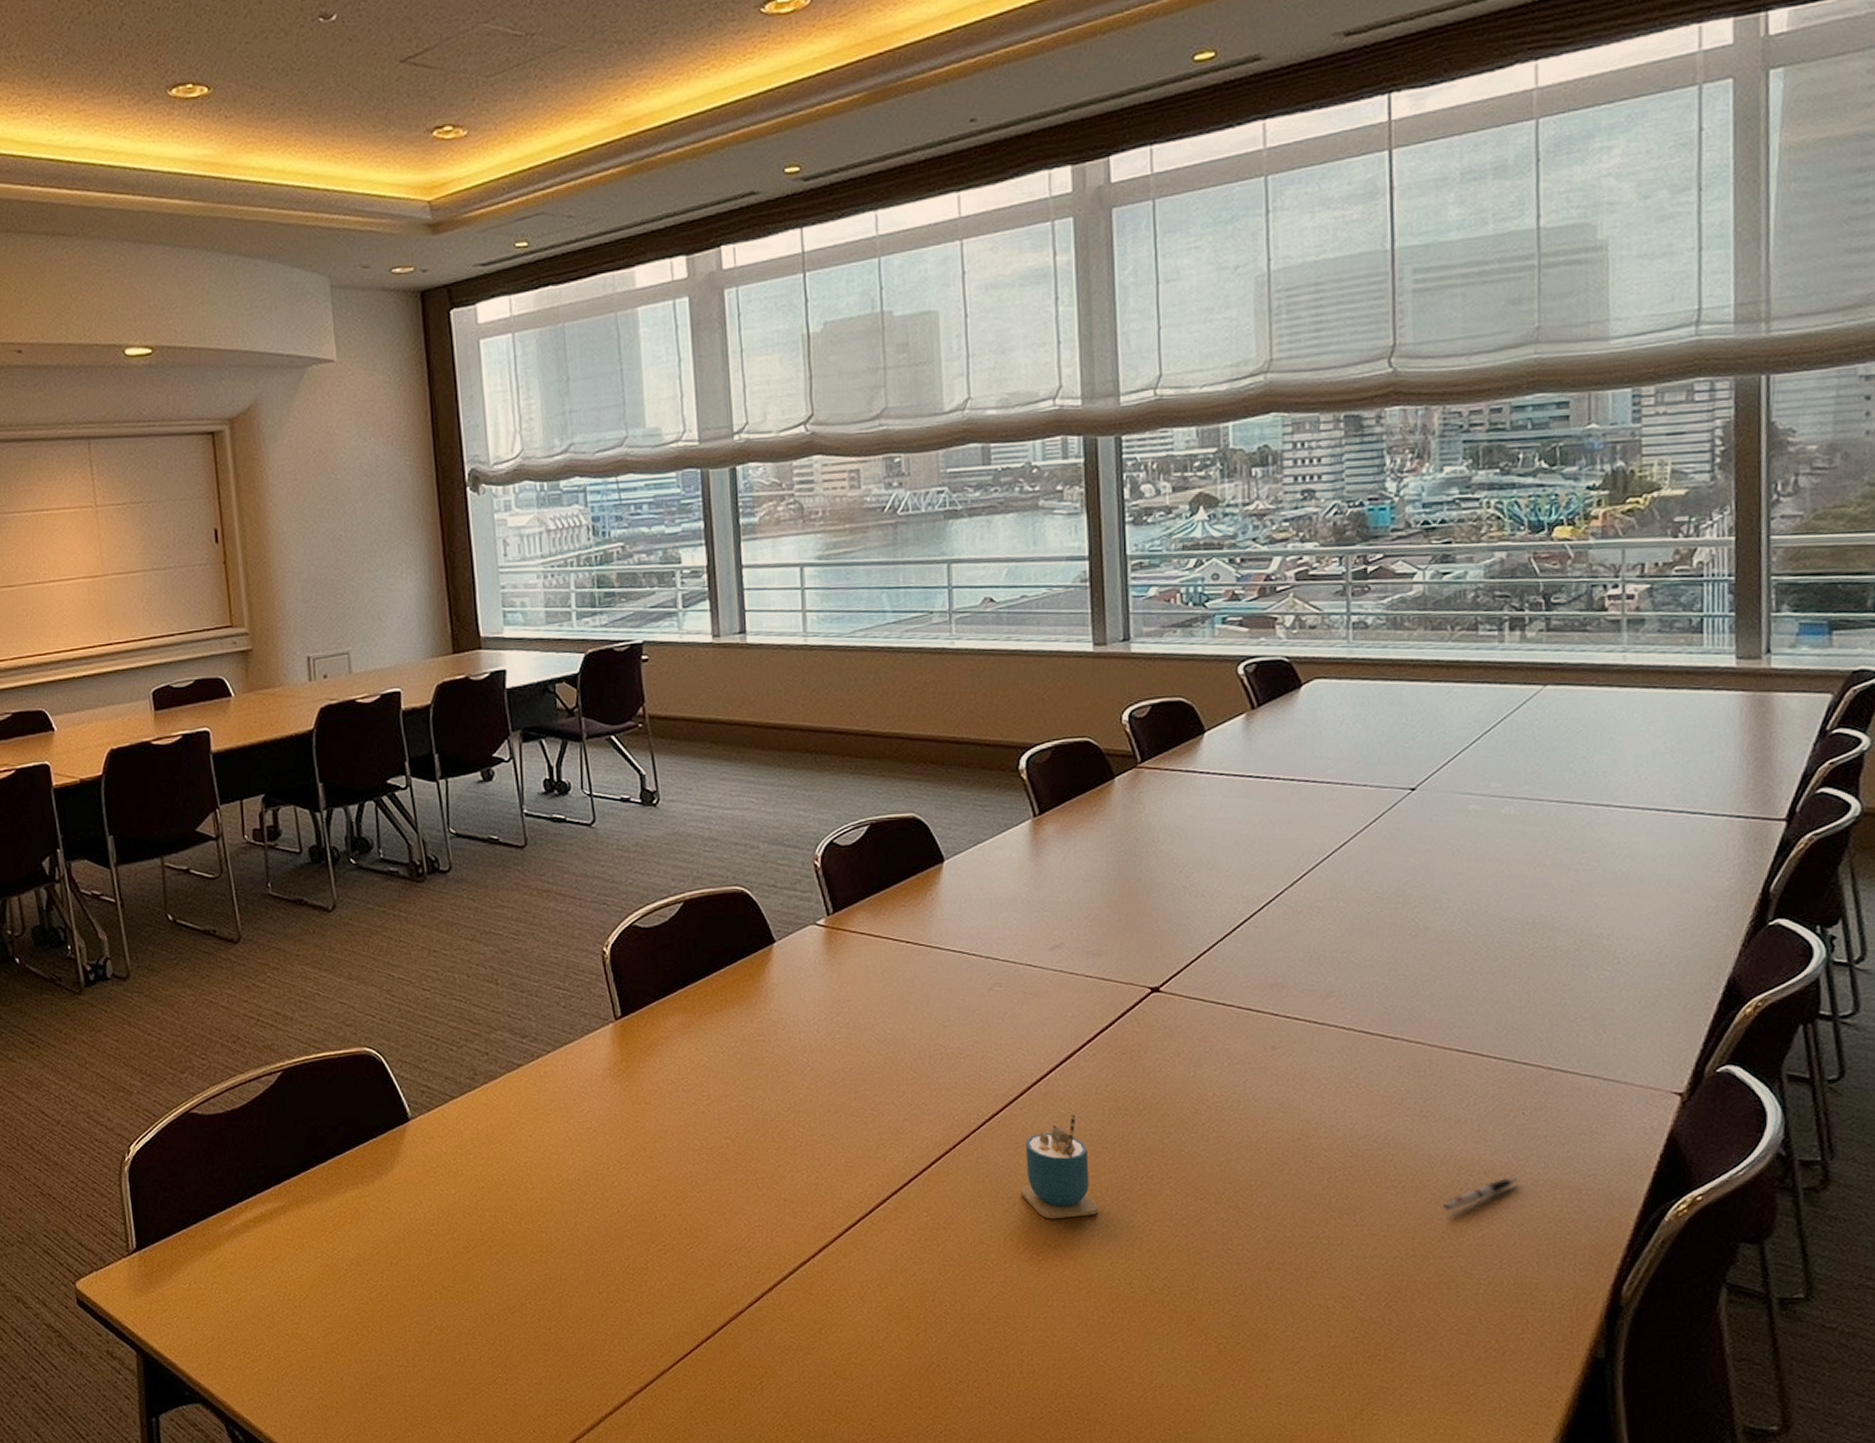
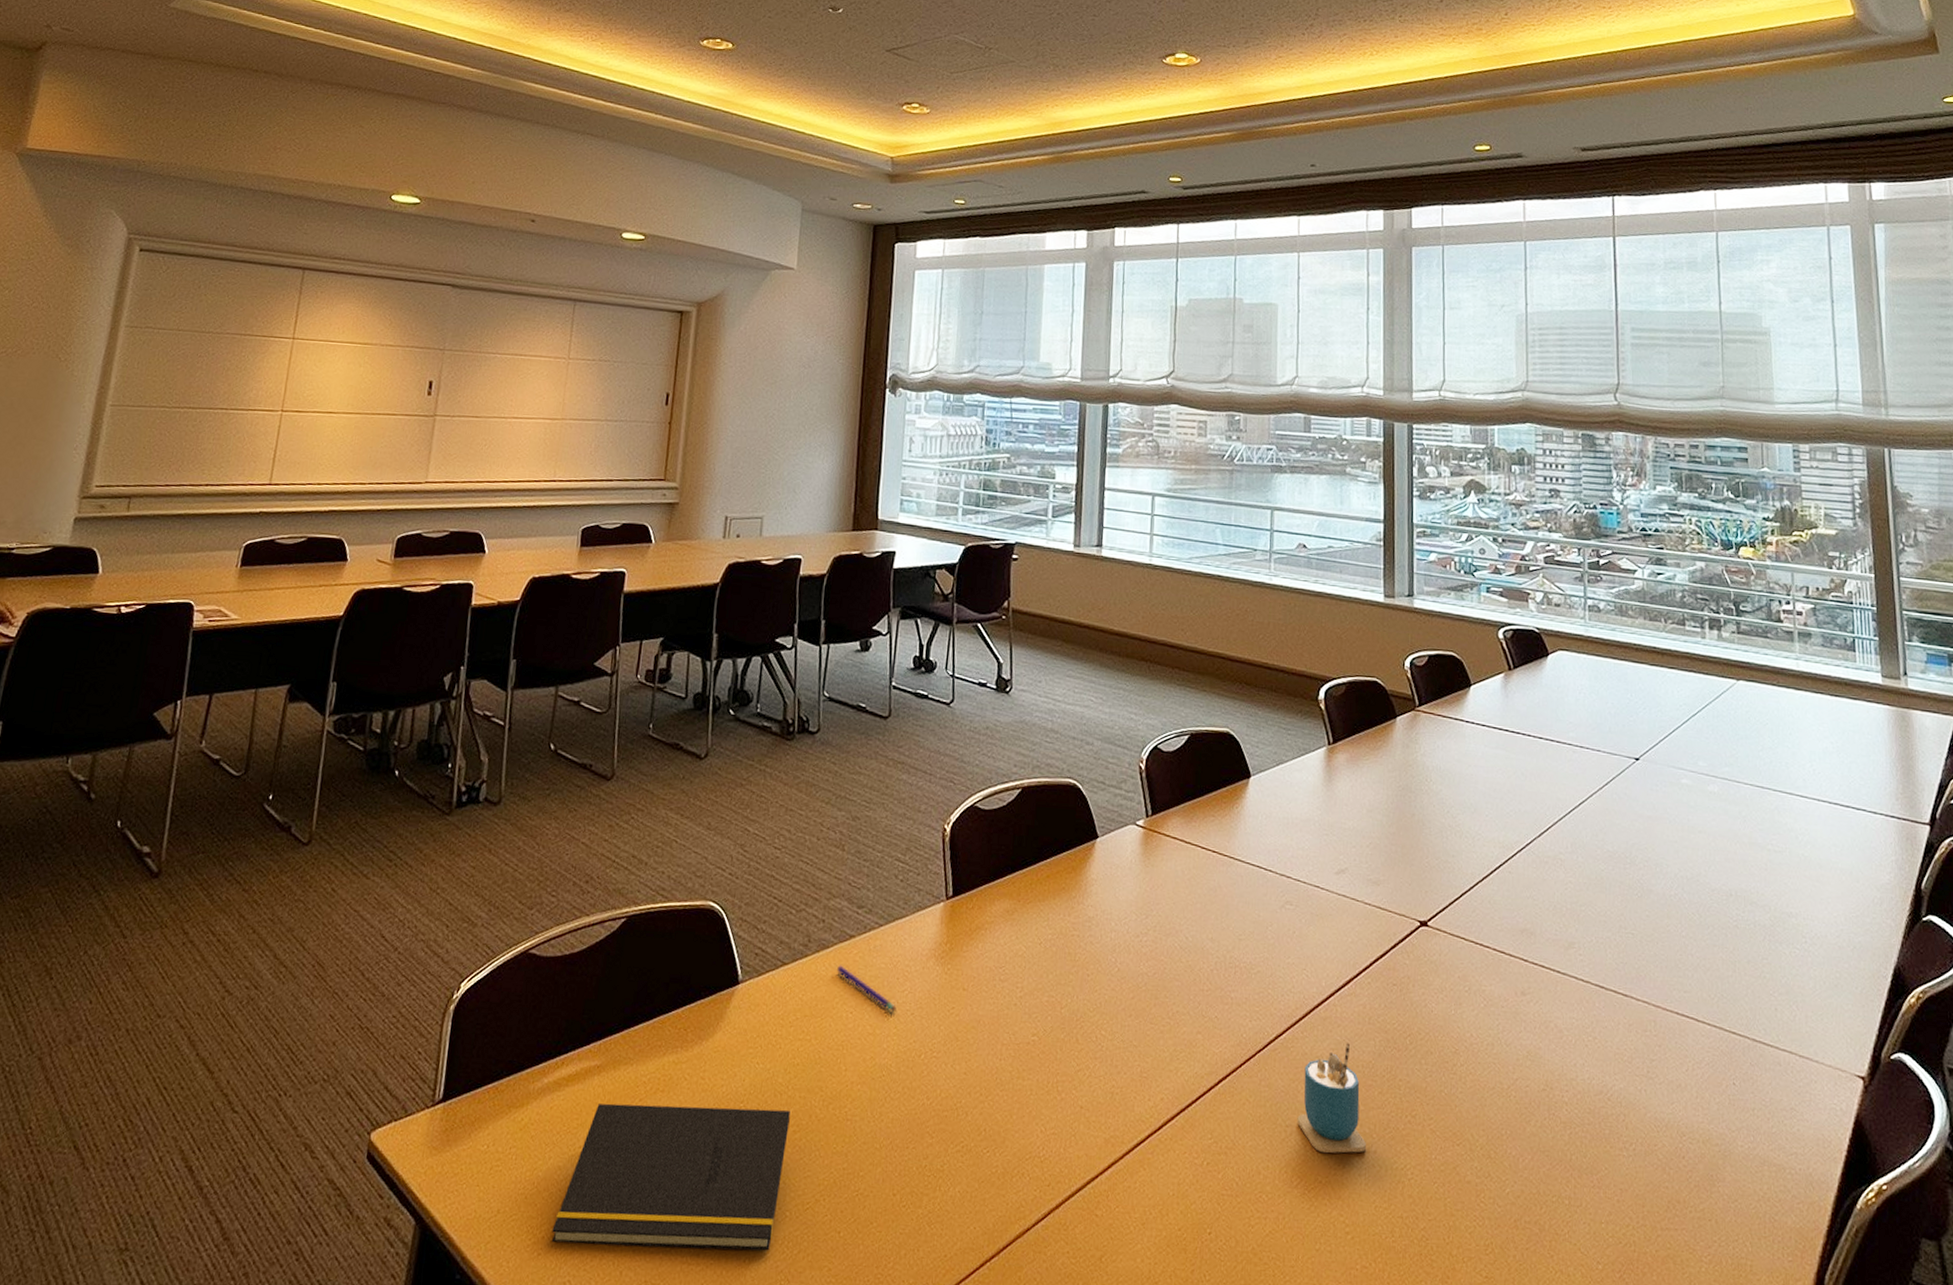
notepad: none [267,1228,484,1358] -> present [551,1103,790,1251]
pen: none [509,1093,577,1132] -> present [837,965,897,1013]
pen: present [1443,1177,1517,1212] -> none [1669,1149,1731,1180]

